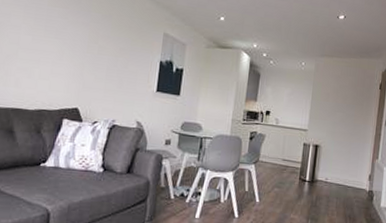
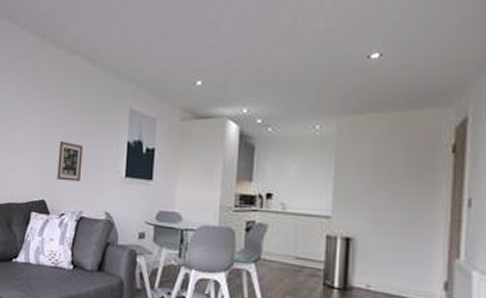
picture frame: none [92,54,119,93] -> present [57,140,84,182]

